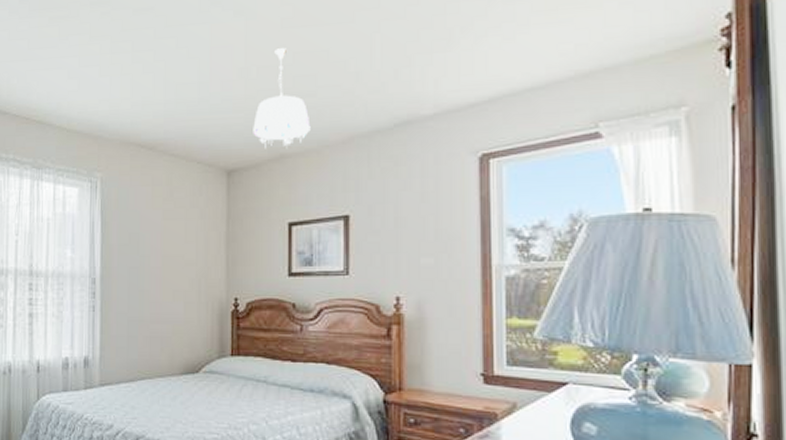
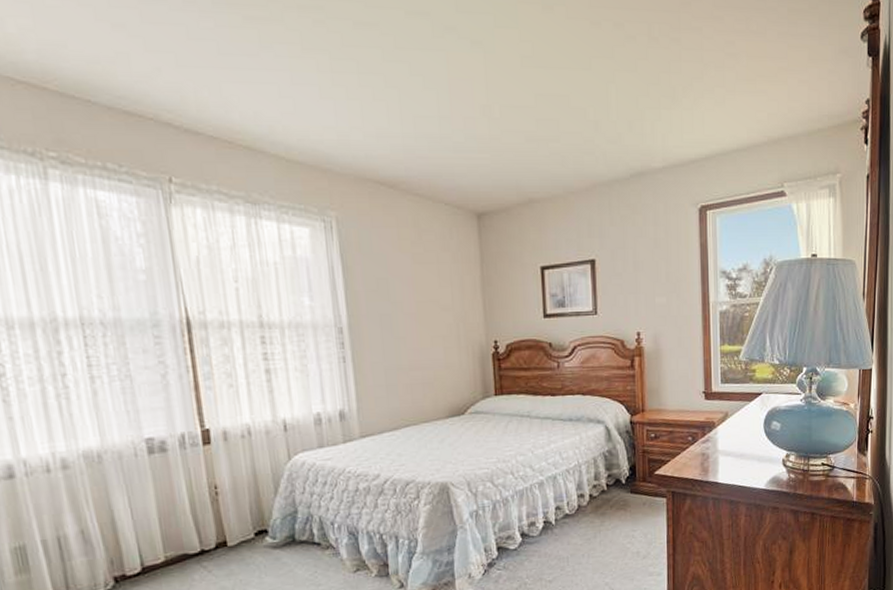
ceiling light fixture: present [253,48,311,150] -> none [500,88,556,194]

